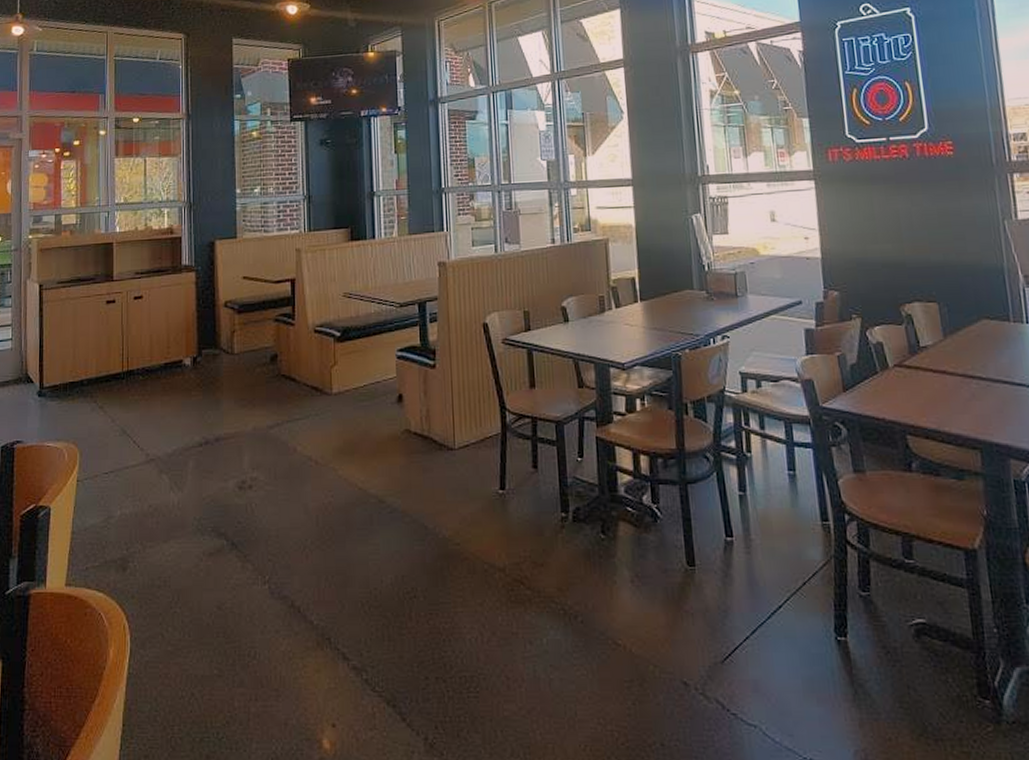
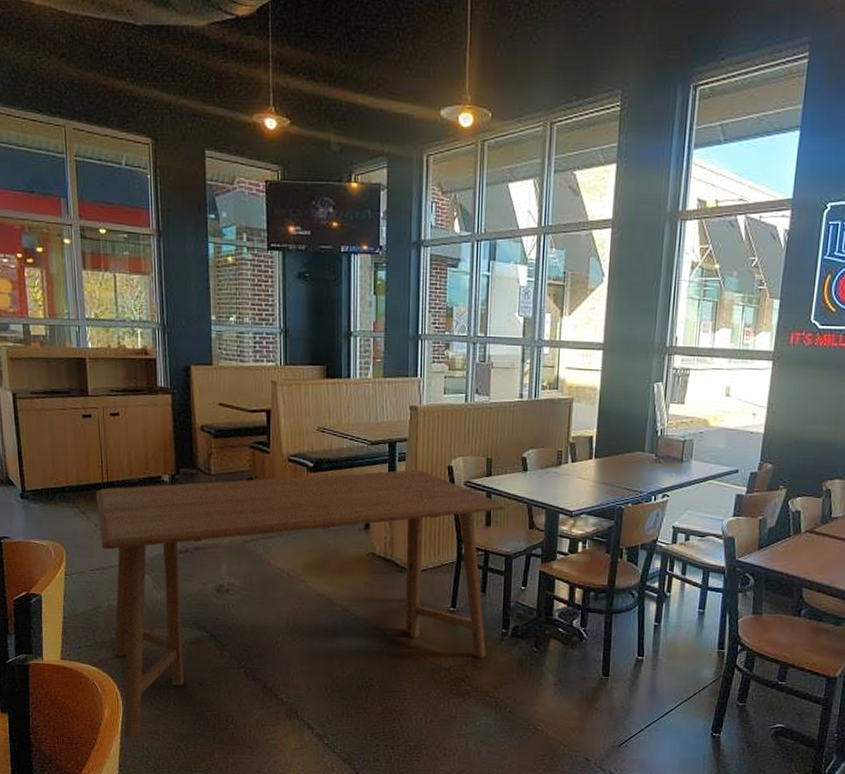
dining table: none [114,331,550,685] -> present [95,470,506,738]

